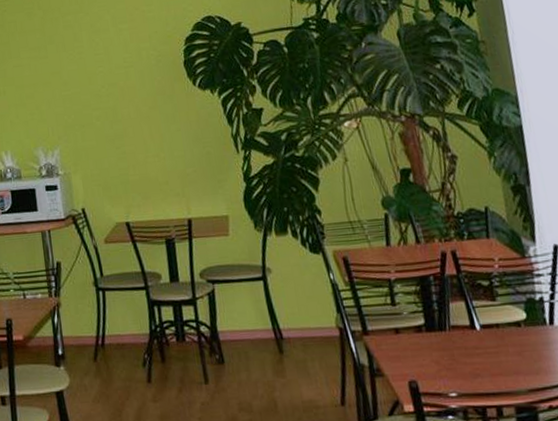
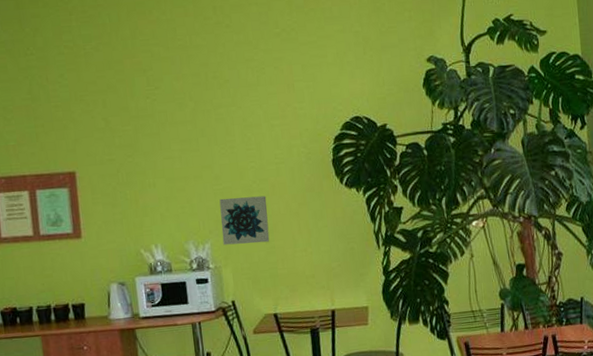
wall art: none [68,100,120,151] -> present [219,196,270,245]

